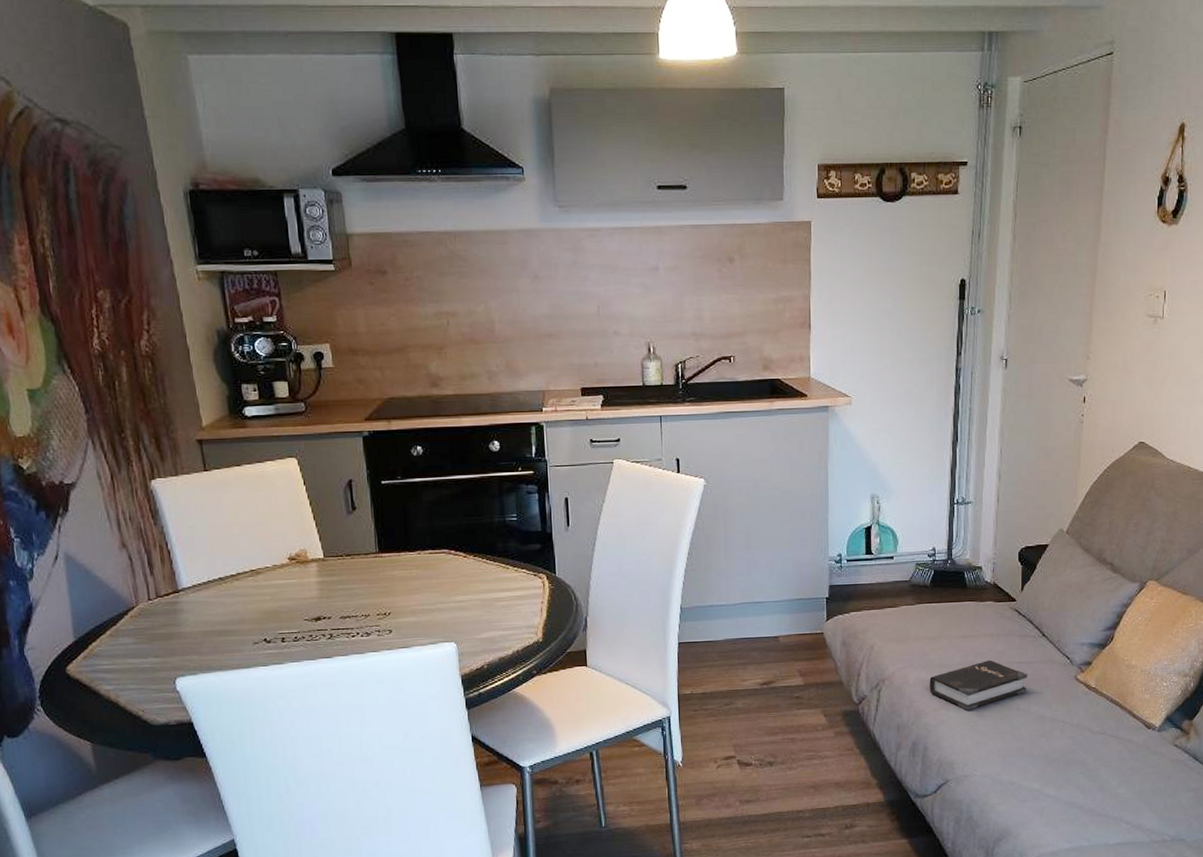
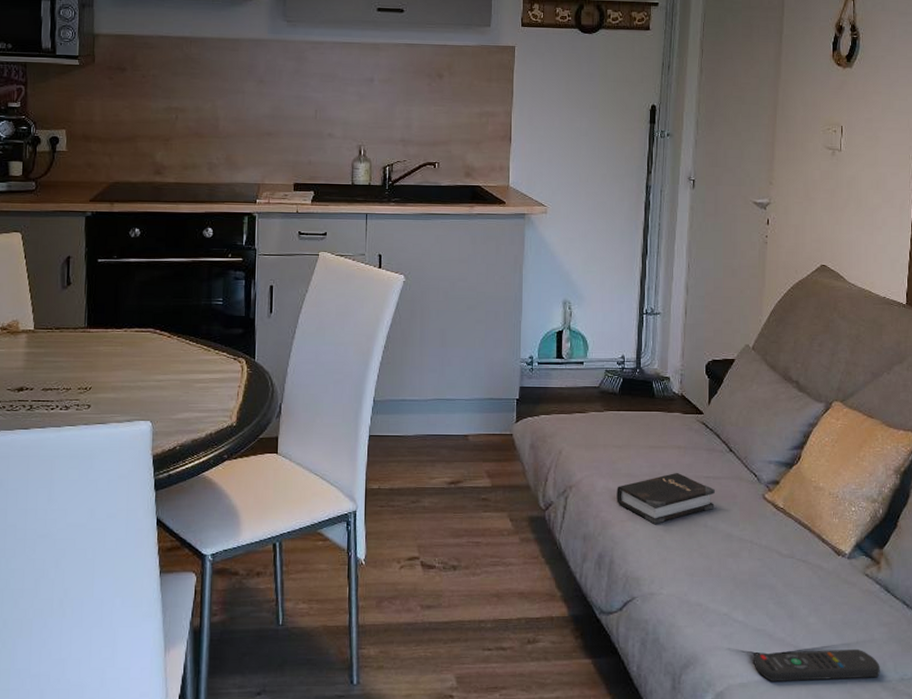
remote control: none [1064,813,1186,848] -> present [754,648,880,681]

